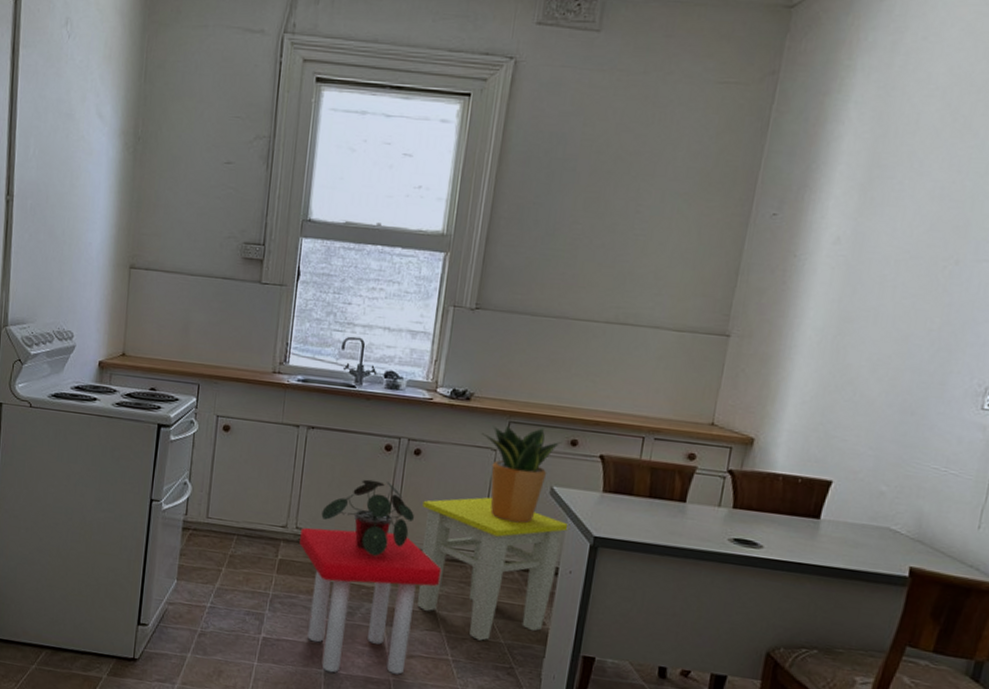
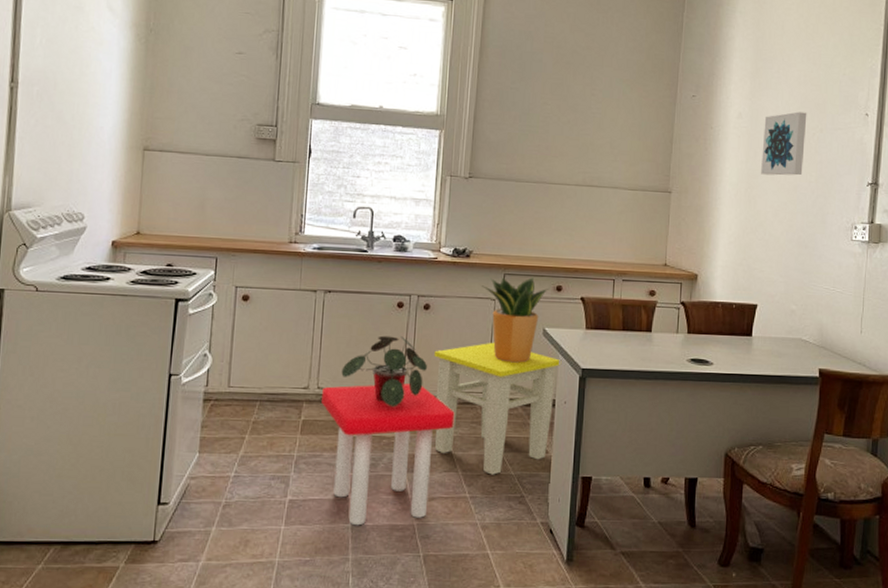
wall art: none [859,236,939,321] -> present [761,112,807,176]

